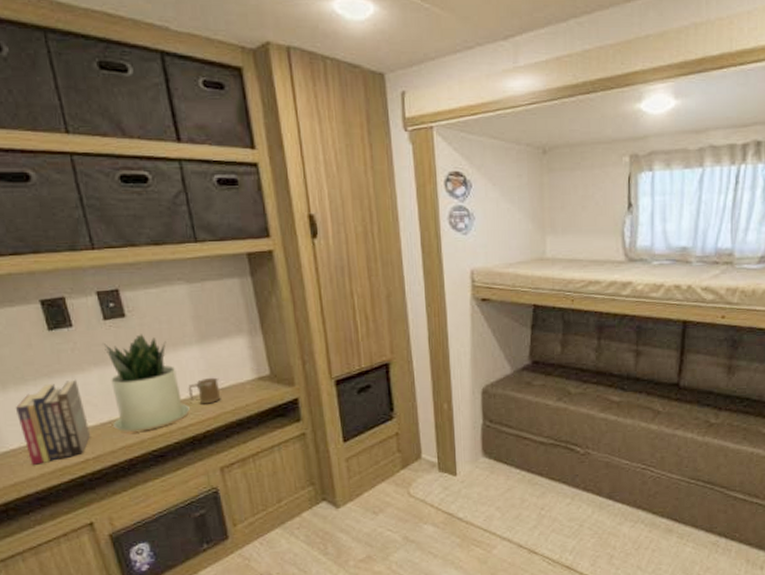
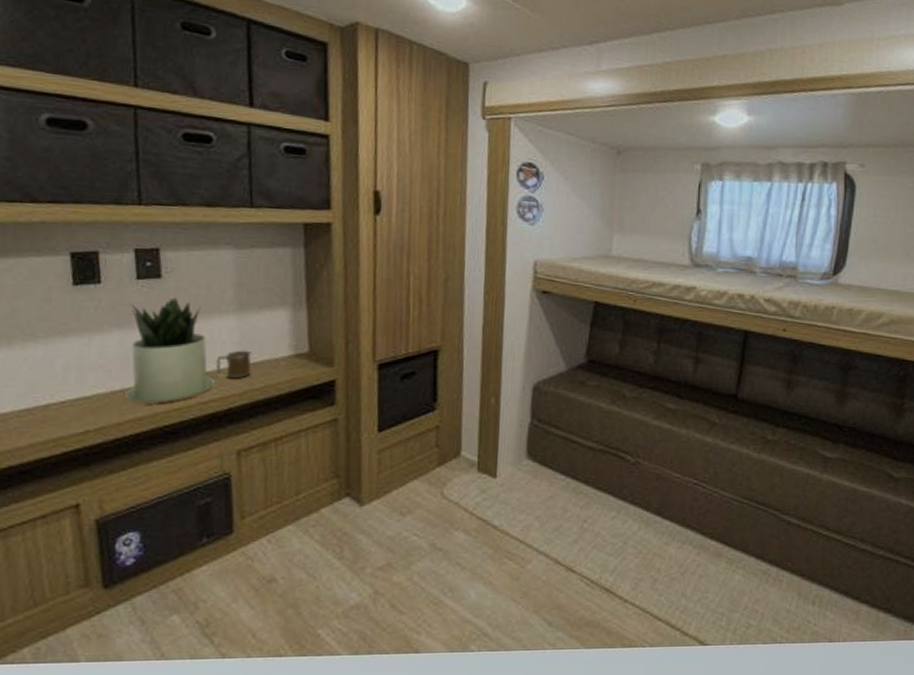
books: present [15,379,91,465] -> none [17,340,98,433]

